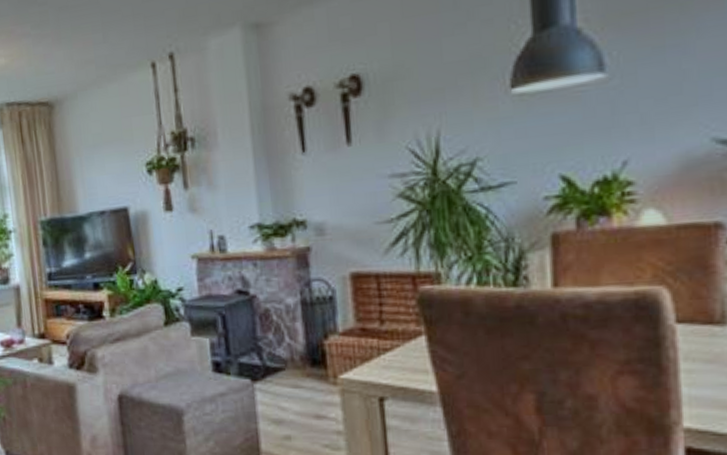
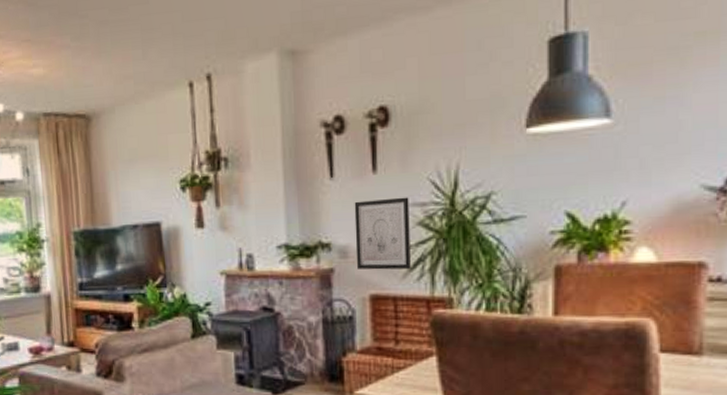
wall art: none [329,168,393,247] -> present [354,197,411,270]

